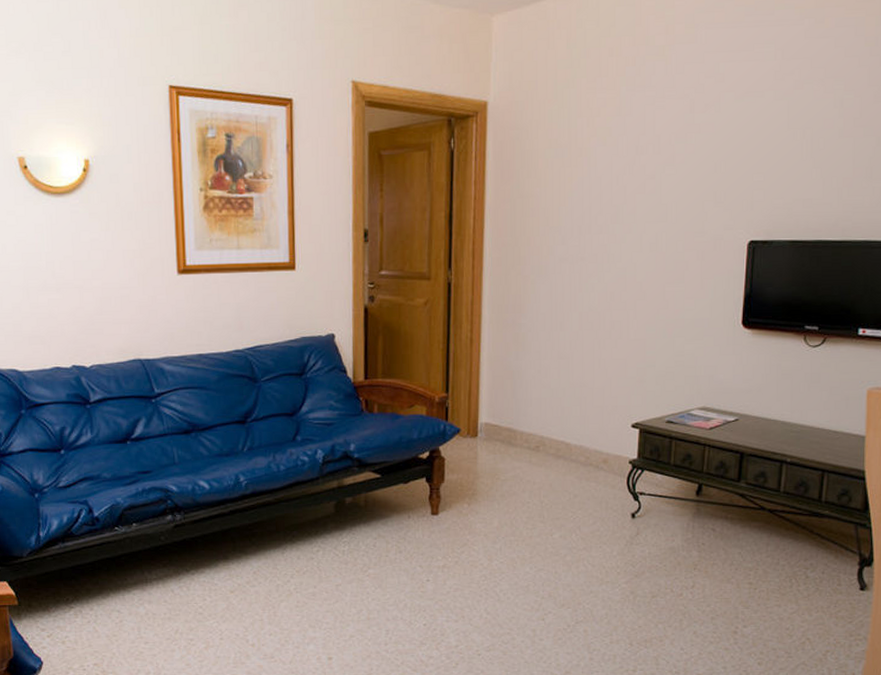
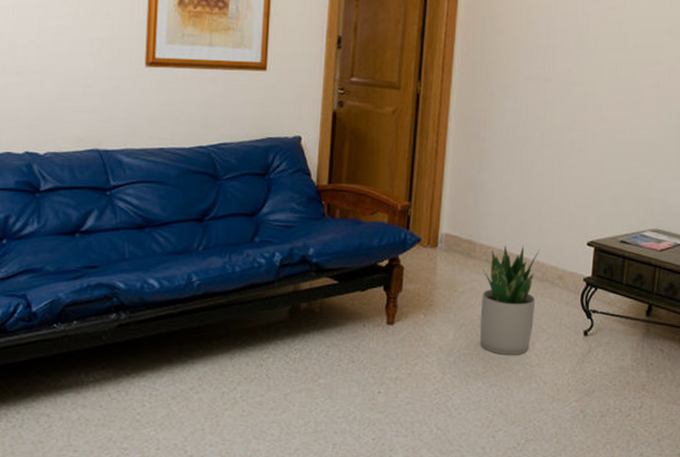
planter: none [524,430,582,541] -> present [479,245,540,356]

